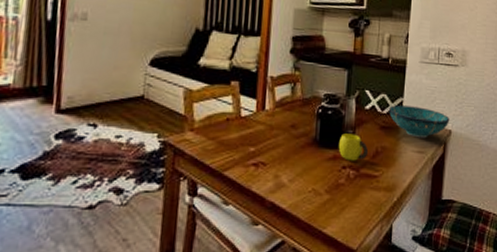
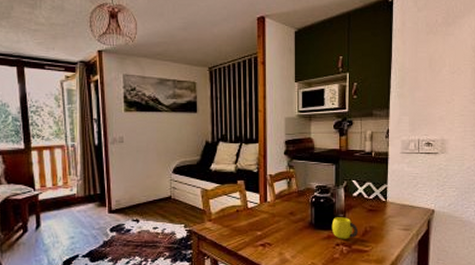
bowl: present [388,105,450,138] -> none [374,191,432,218]

